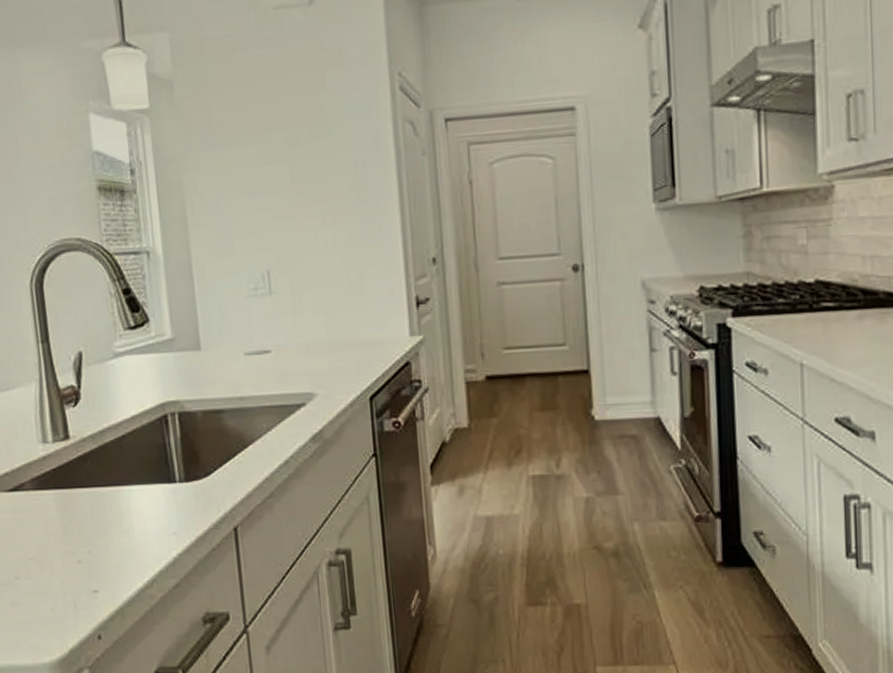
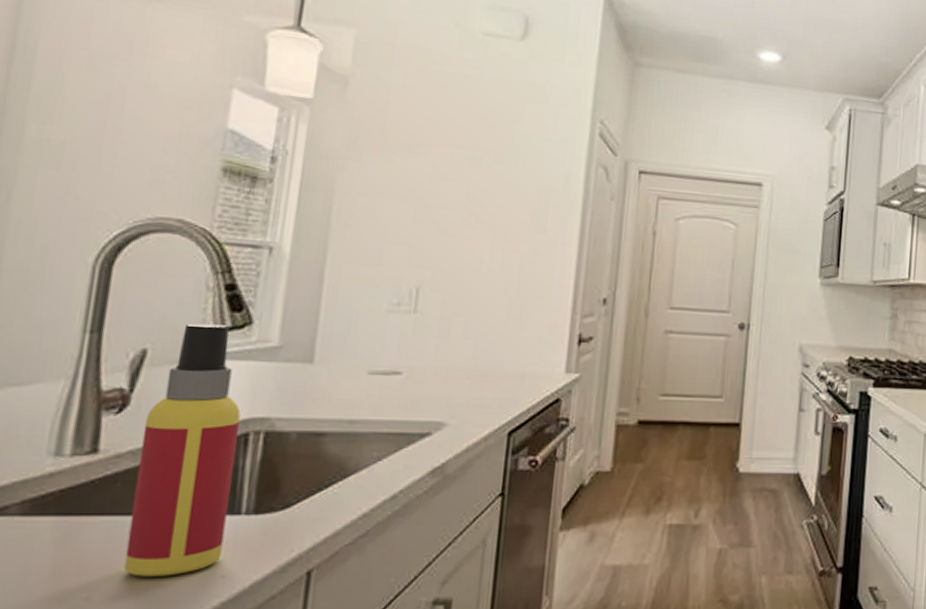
spray bottle: none [94,325,170,535] -> present [123,323,241,577]

